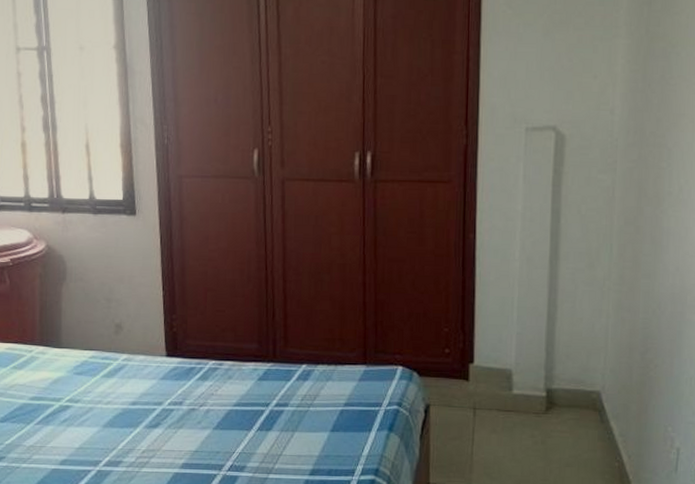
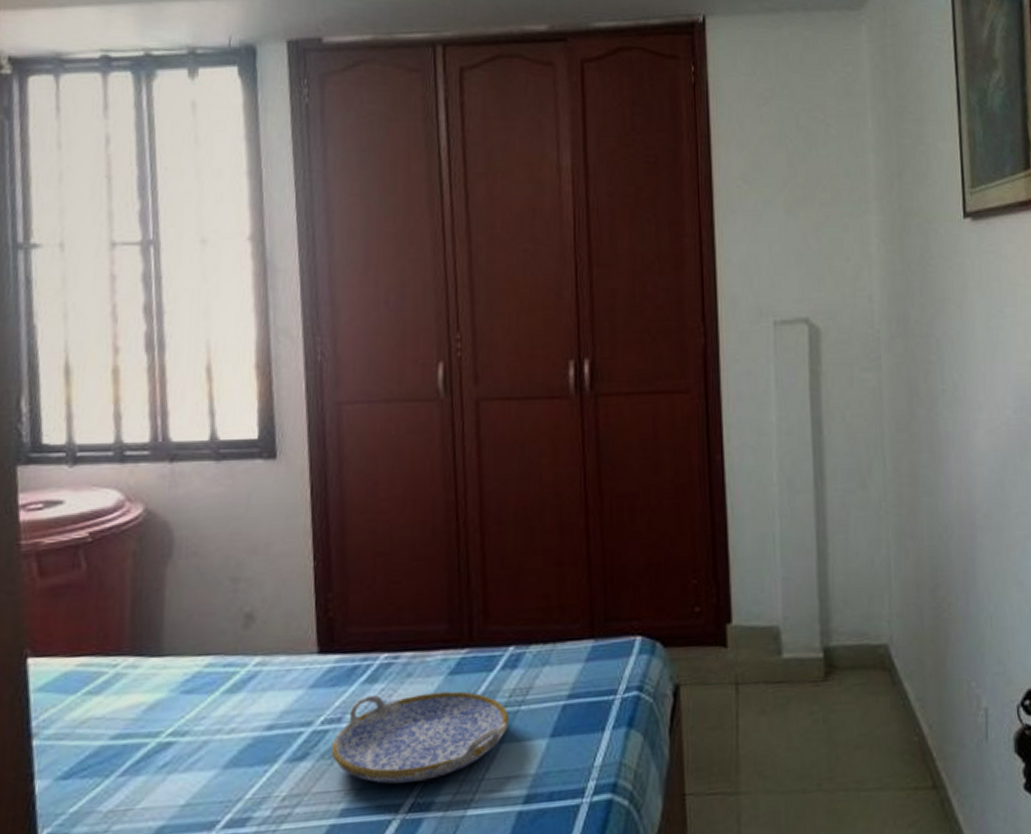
serving tray: none [175,389,301,451] -> present [331,691,509,784]

